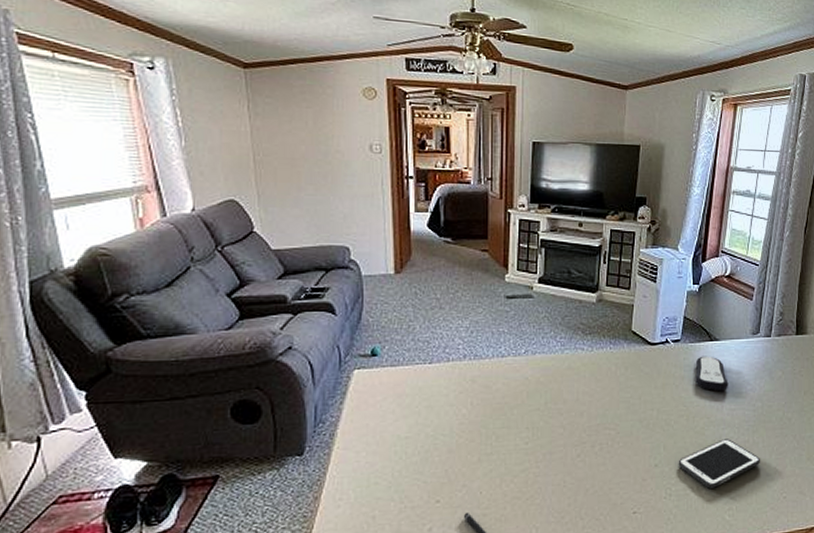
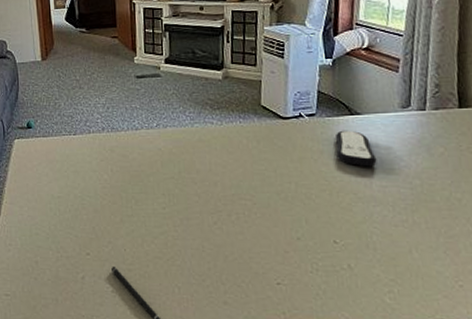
cell phone: present [678,439,760,488] -> none [323,217,424,267]

